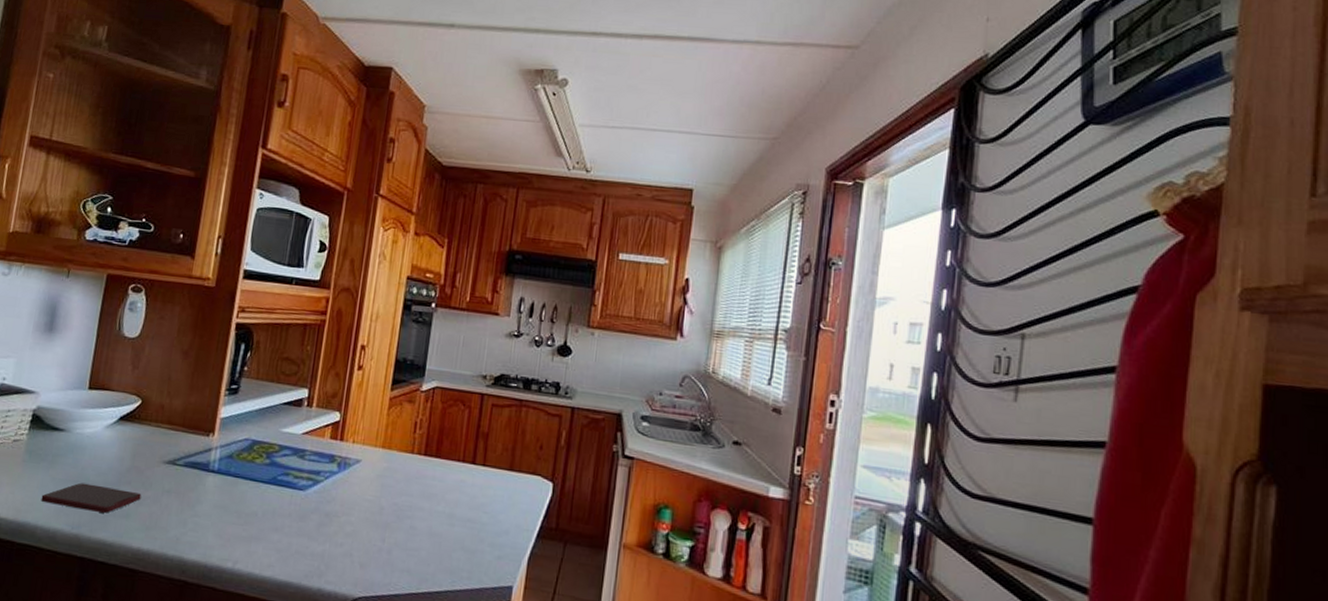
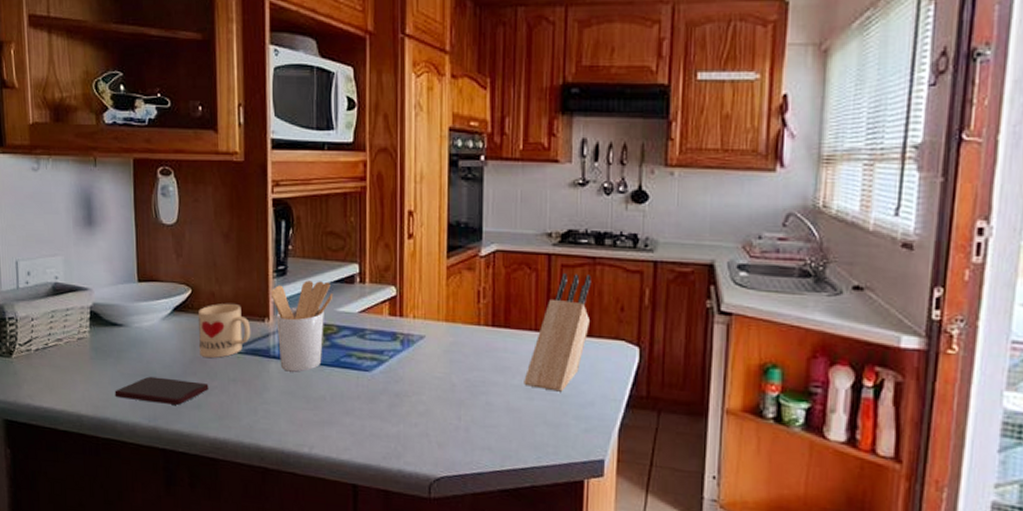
mug: none [138,416,195,469] -> present [198,303,251,359]
utensil holder: none [217,400,280,488] -> present [270,280,334,372]
knife block: none [447,412,517,520] -> present [524,273,592,392]

